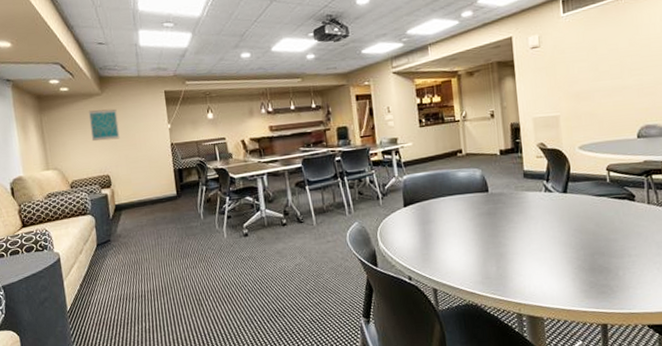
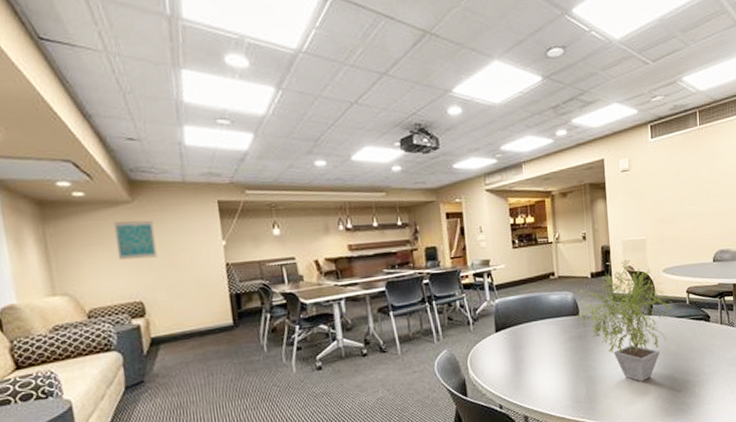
potted plant: none [485,136,592,261] -> present [576,259,674,382]

